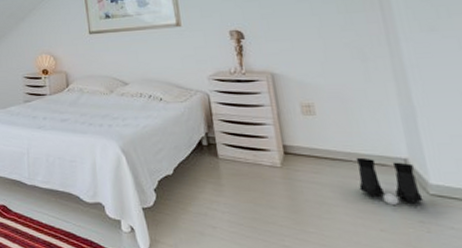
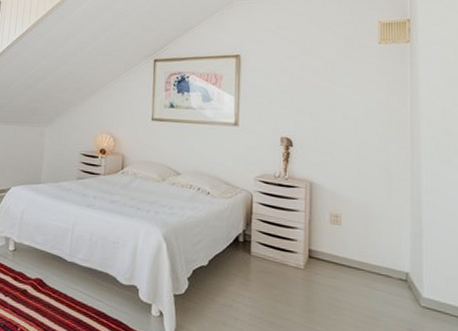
boots: present [355,157,424,205] -> none [366,267,415,314]

